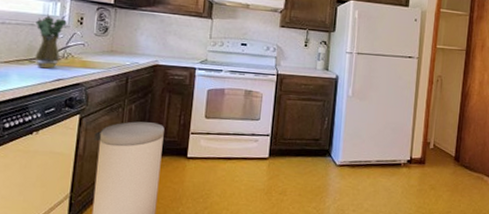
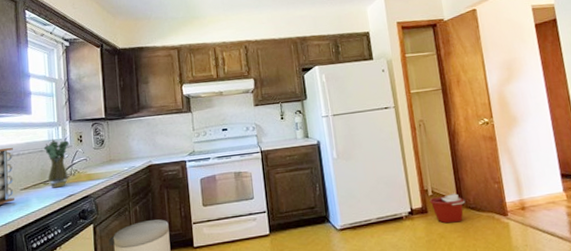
bucket: none [429,150,462,178] -> present [429,193,466,224]

